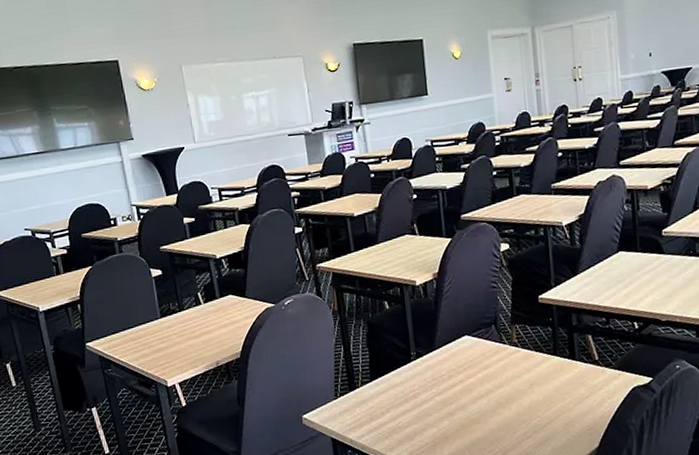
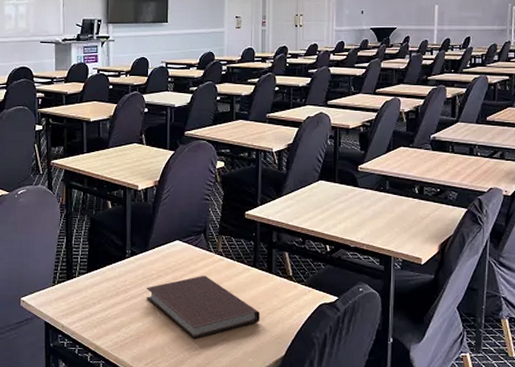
notebook: none [437,369,568,441] -> present [146,275,261,340]

